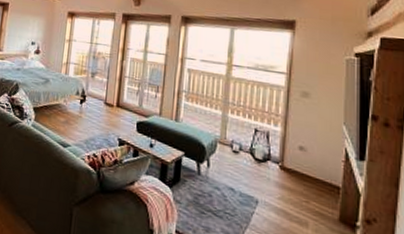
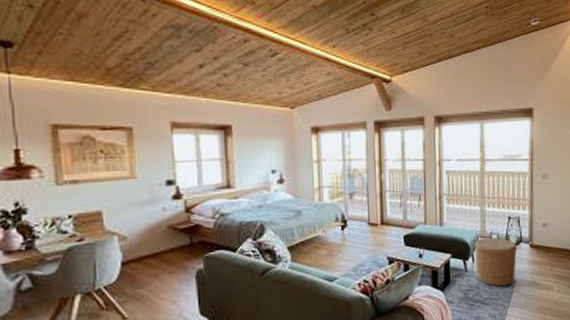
woven basket: none [210,144,264,205] -> present [474,237,518,287]

